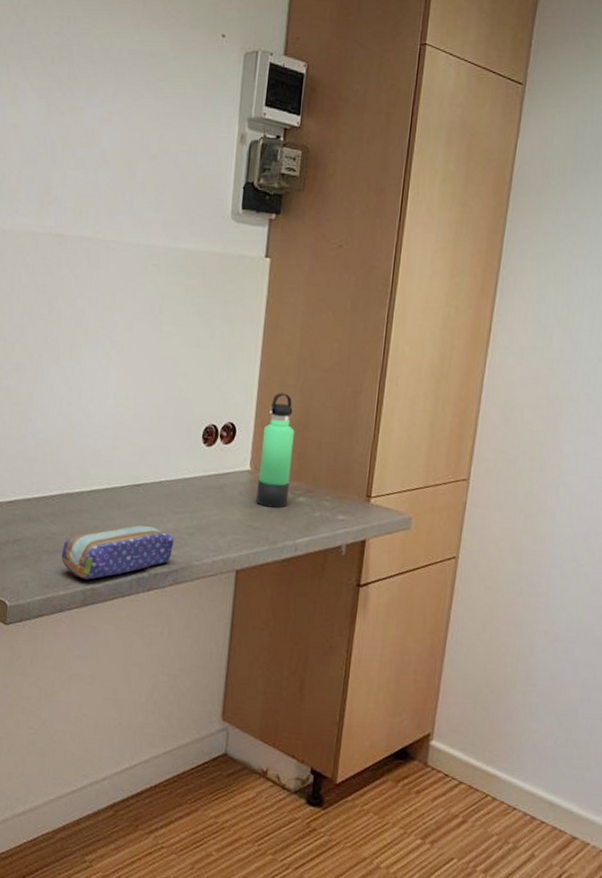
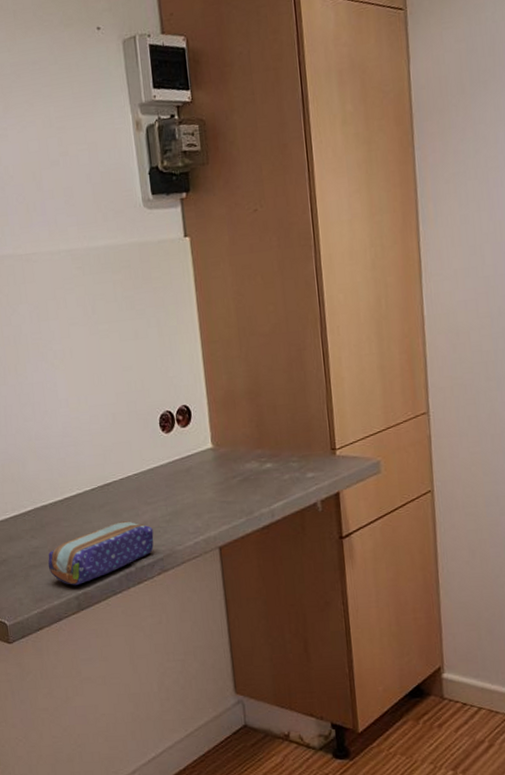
thermos bottle: present [256,392,295,508] -> none [218,365,256,480]

